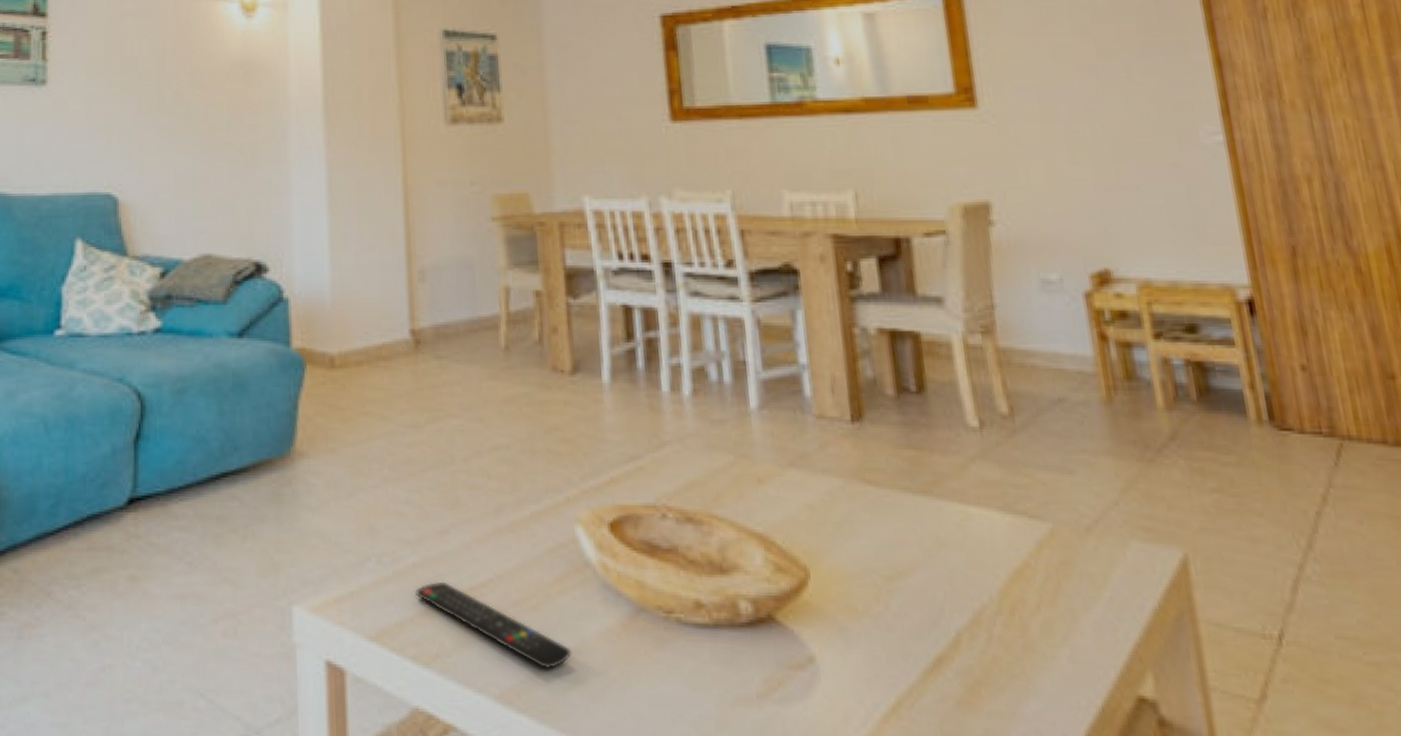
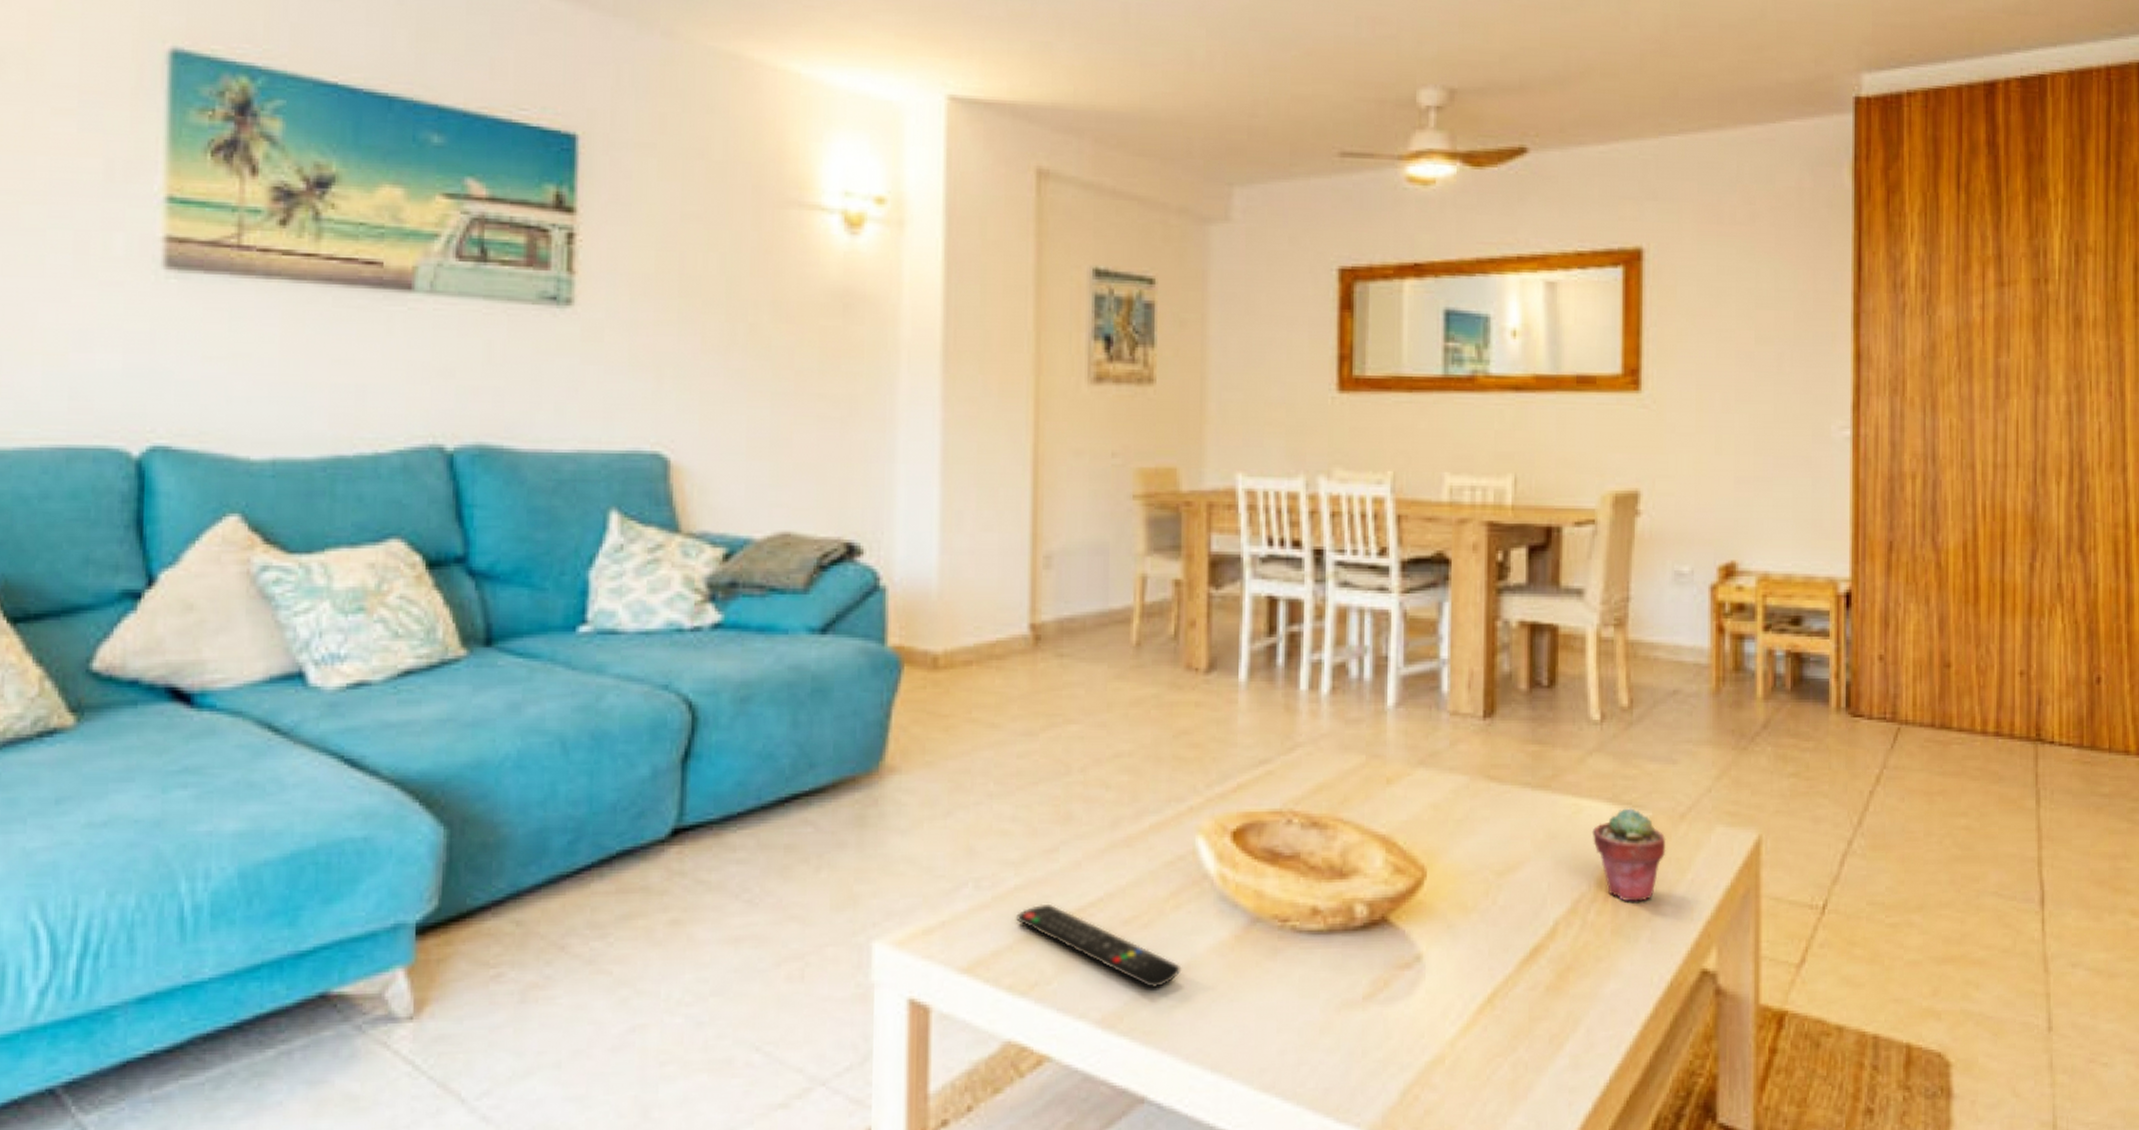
potted succulent: none [985,518,1075,618] -> present [1592,808,1666,902]

